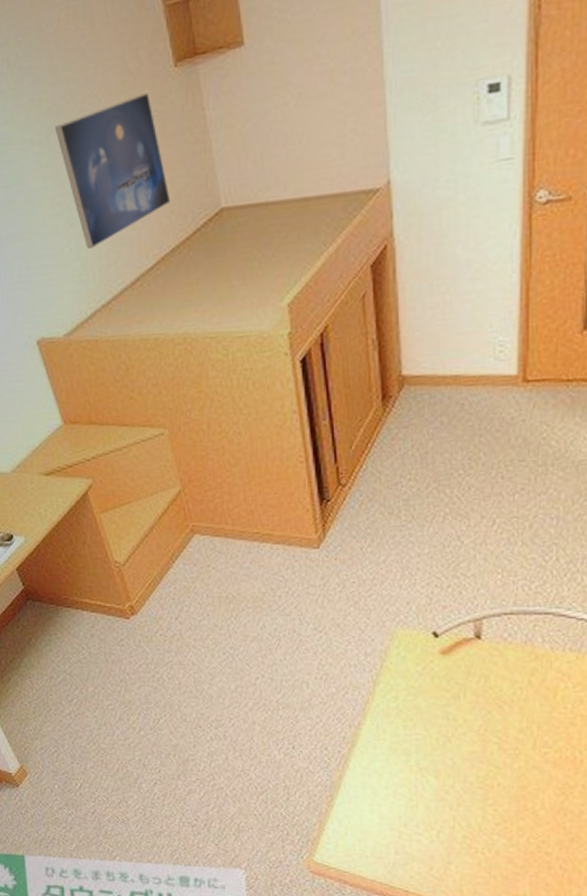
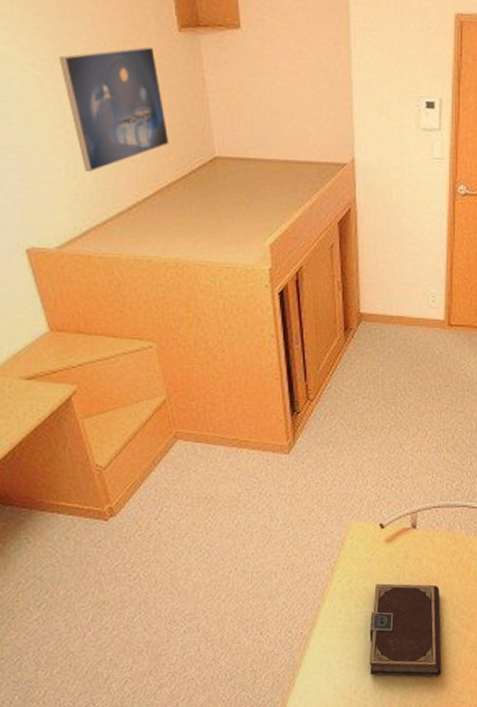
notebook: none [422,703,518,819] -> present [369,584,442,677]

